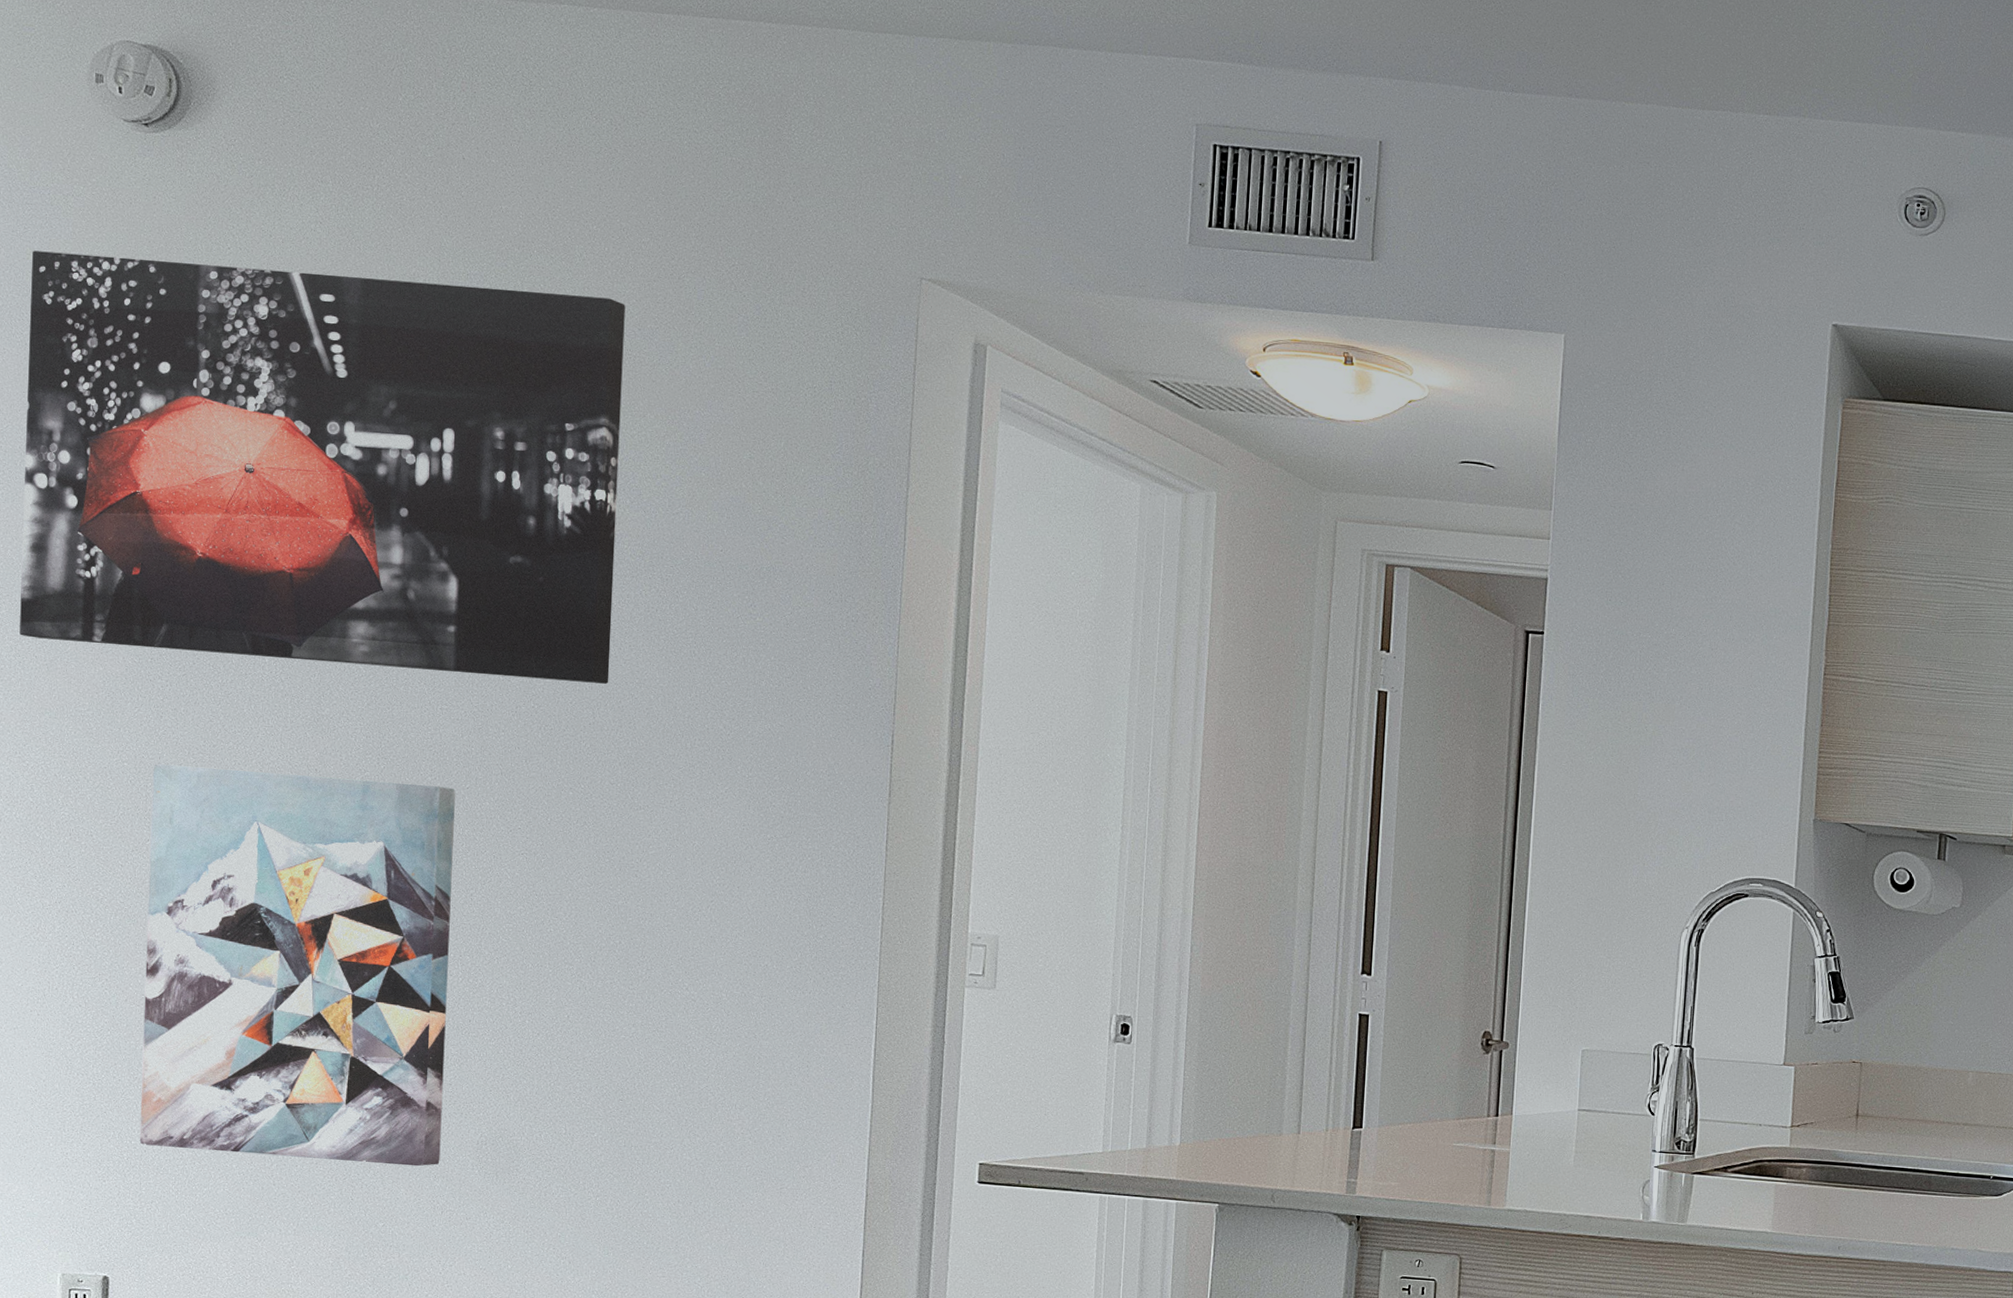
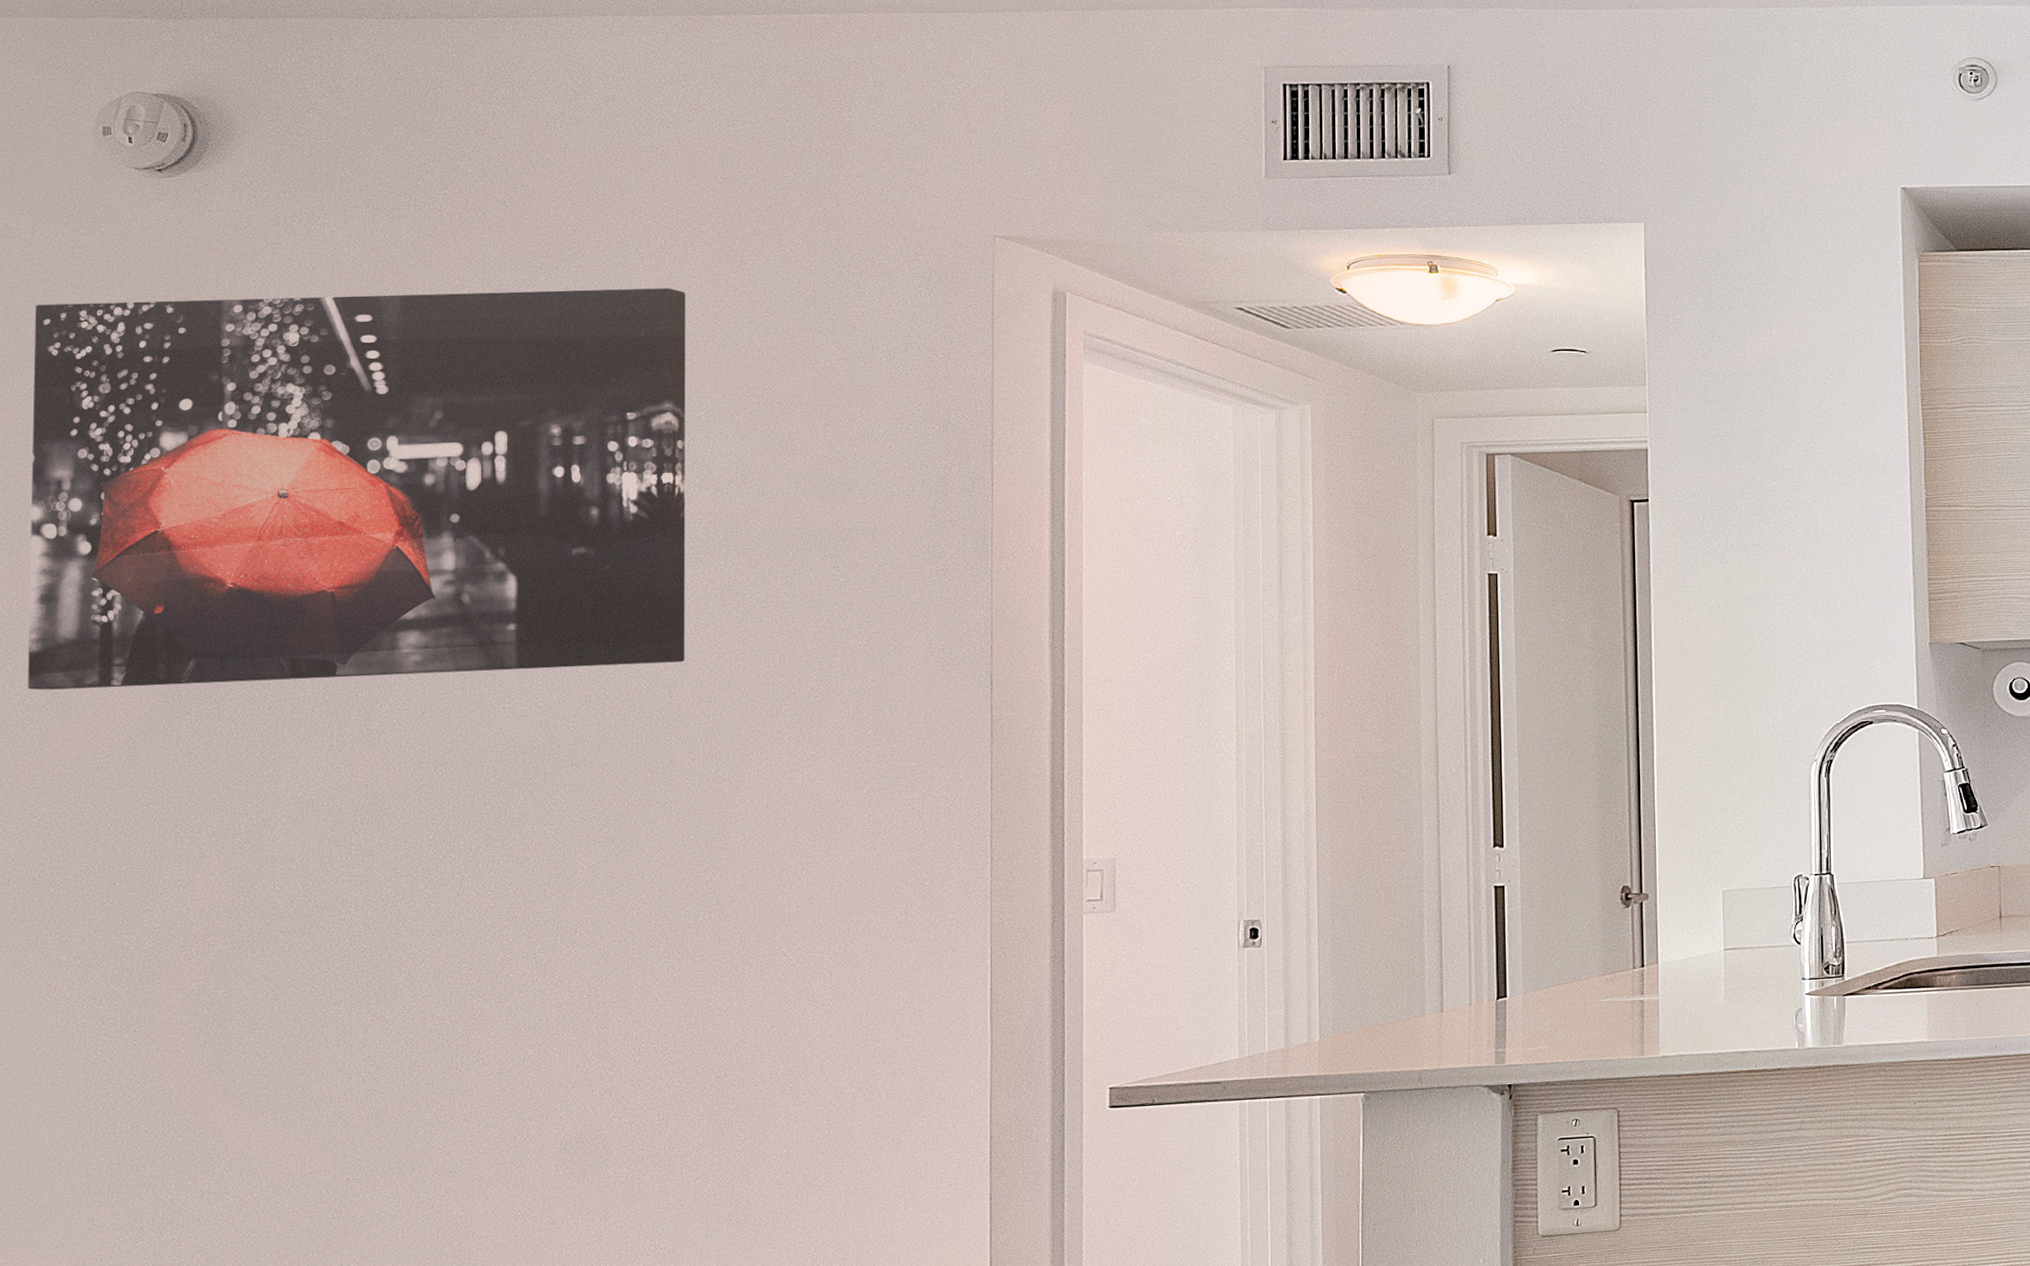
wall art: present [139,764,455,1167] -> none [176,785,522,1198]

